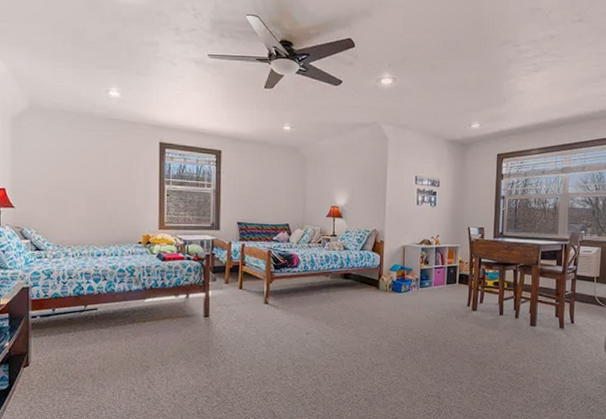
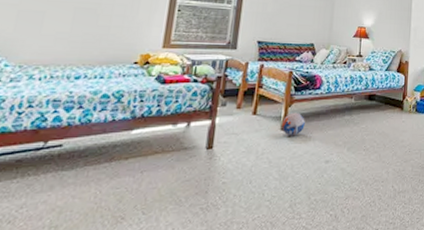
ball: none [265,288,286,309] -> present [282,112,305,136]

